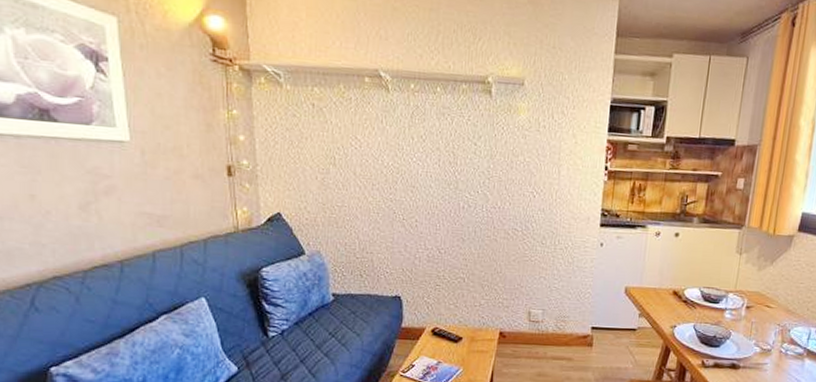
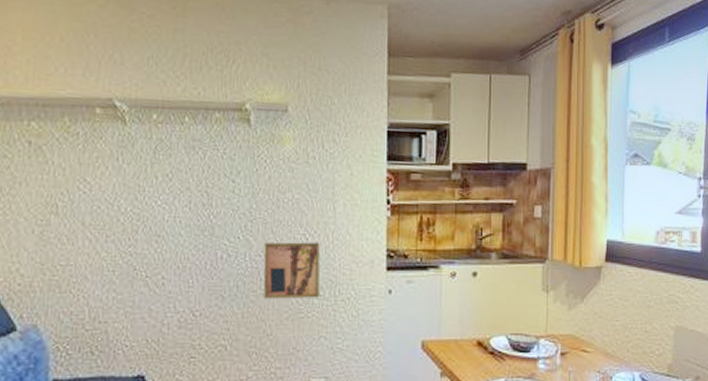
wall art: none [496,197,545,246] -> present [263,242,320,300]

